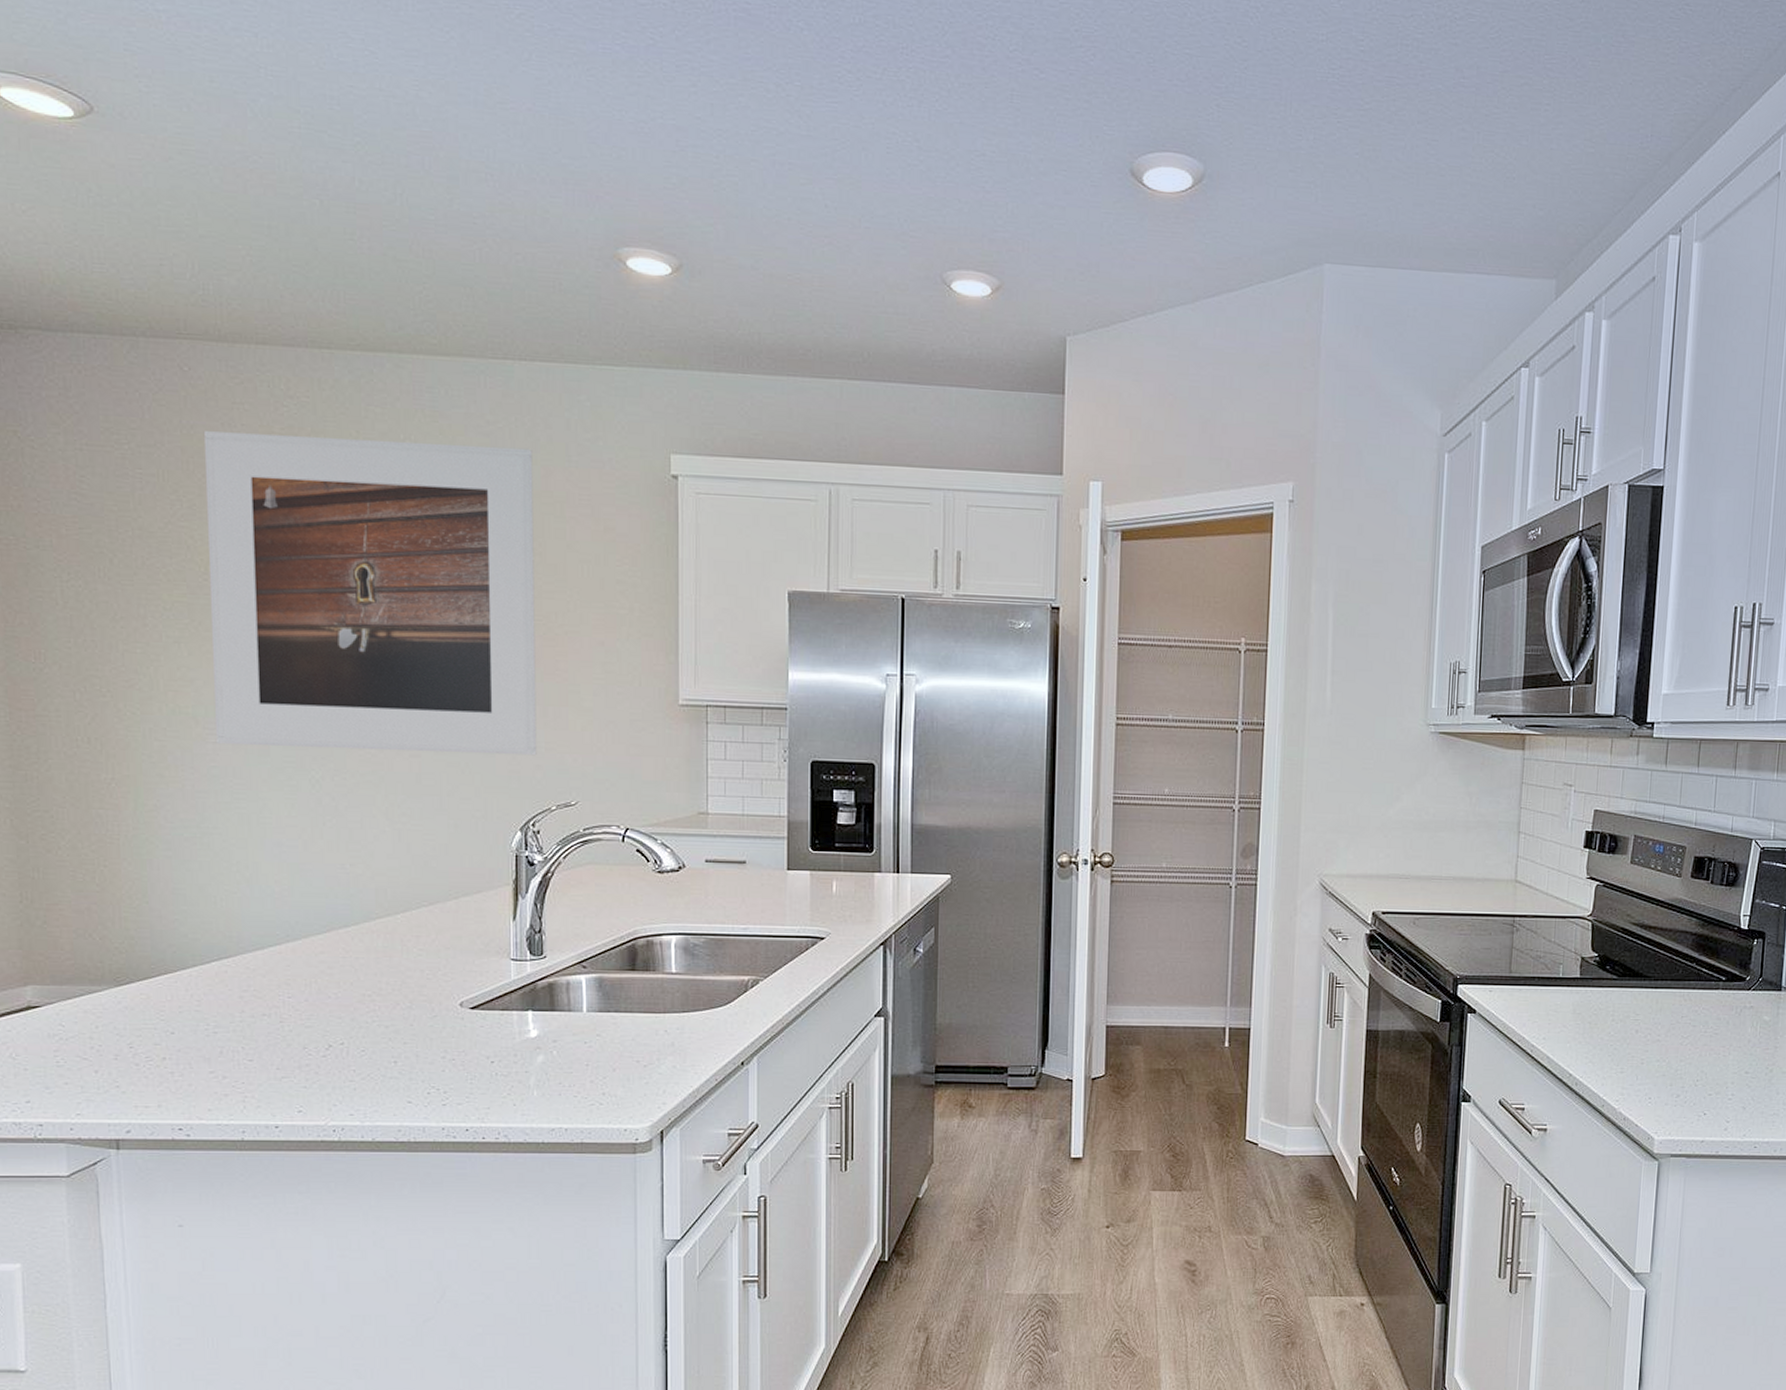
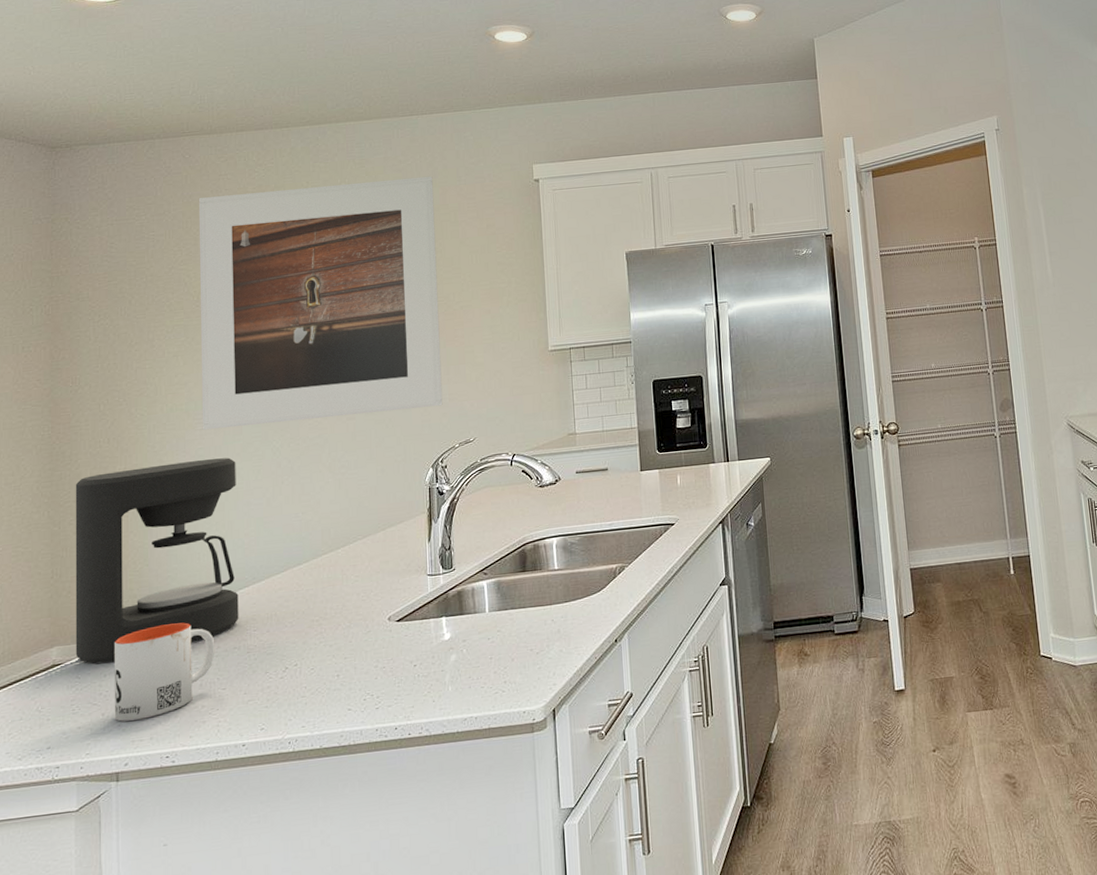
coffee maker: none [46,780,269,1013] -> present [75,457,239,664]
mug: none [106,976,239,1083] -> present [114,622,215,722]

